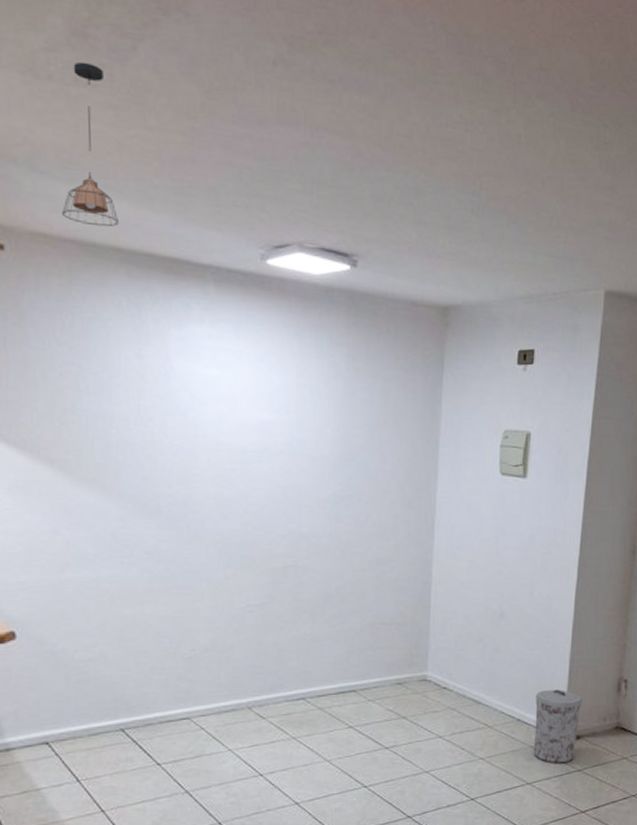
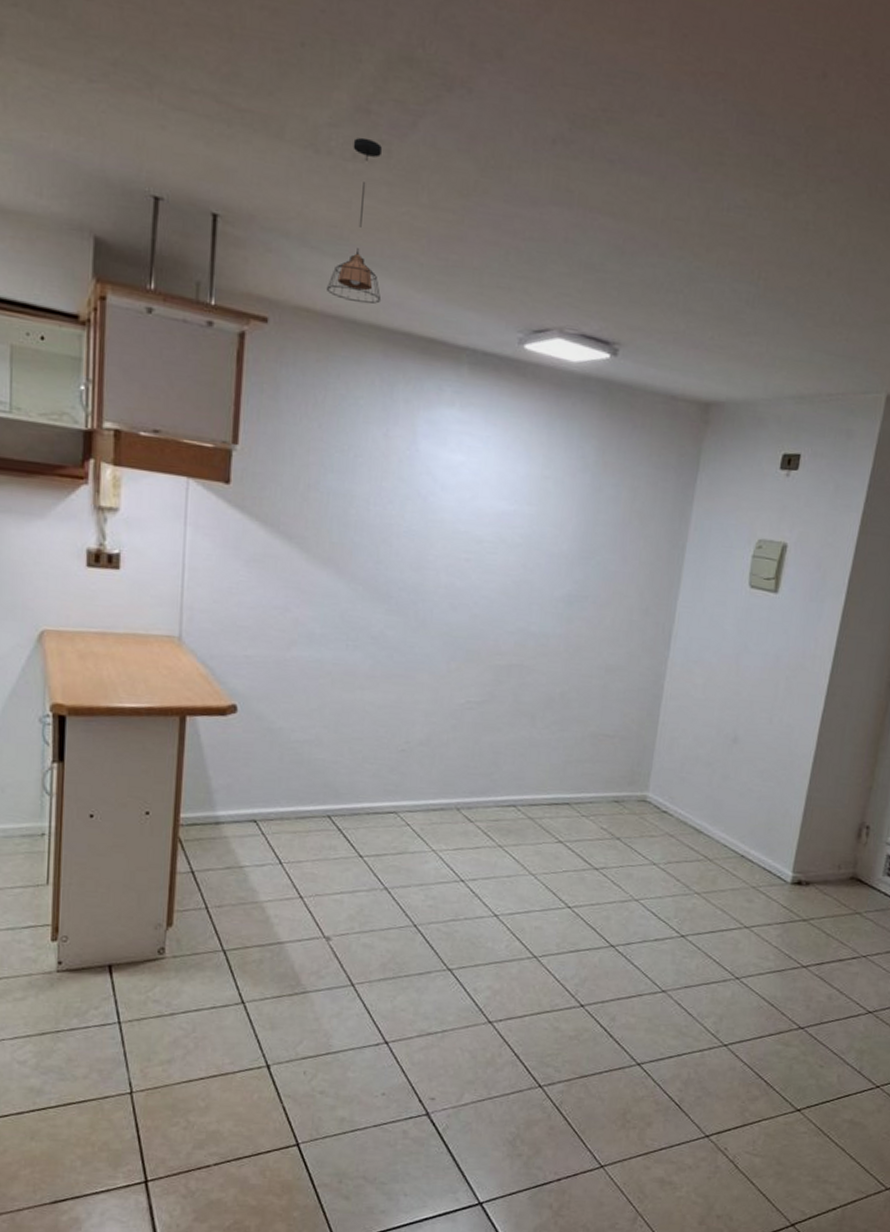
trash can: present [533,689,582,763] -> none [755,827,816,910]

